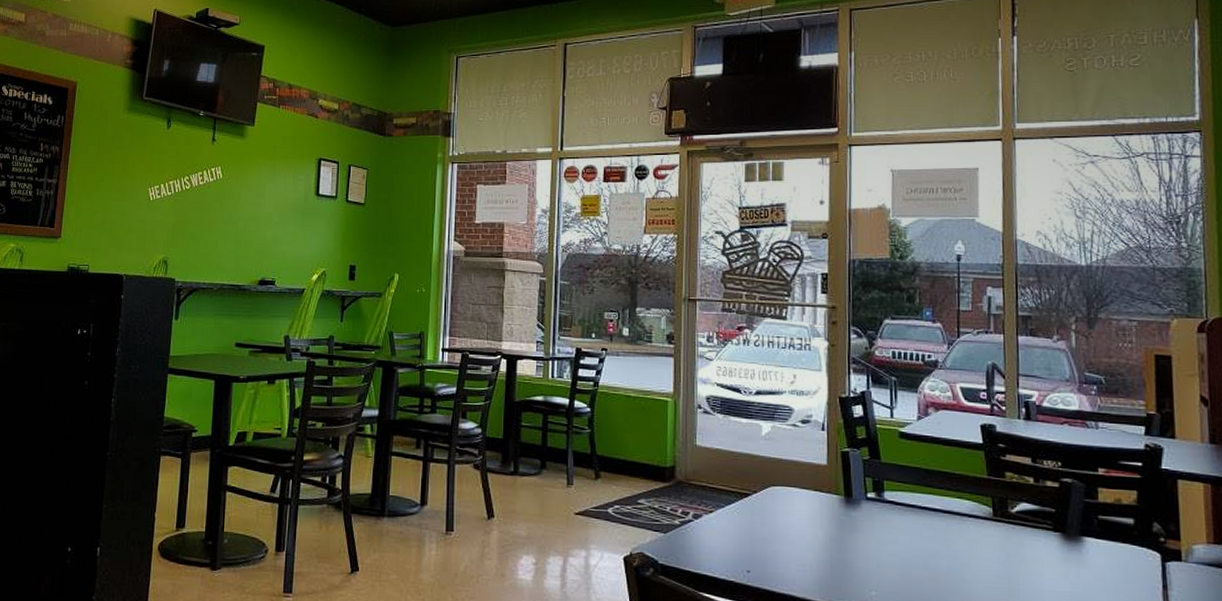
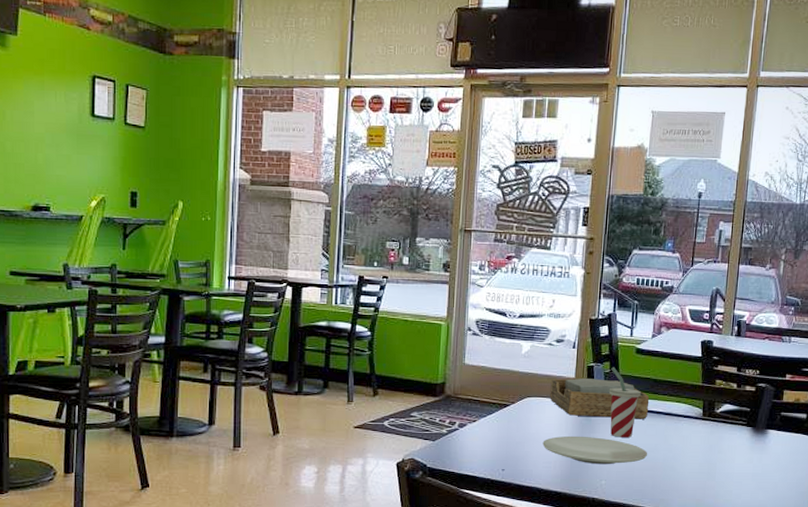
plate: none [794,533,928,572] -> present [542,435,648,465]
napkin holder: none [798,465,923,518] -> present [550,378,650,419]
beverage cup: none [870,452,910,539] -> present [608,366,641,438]

